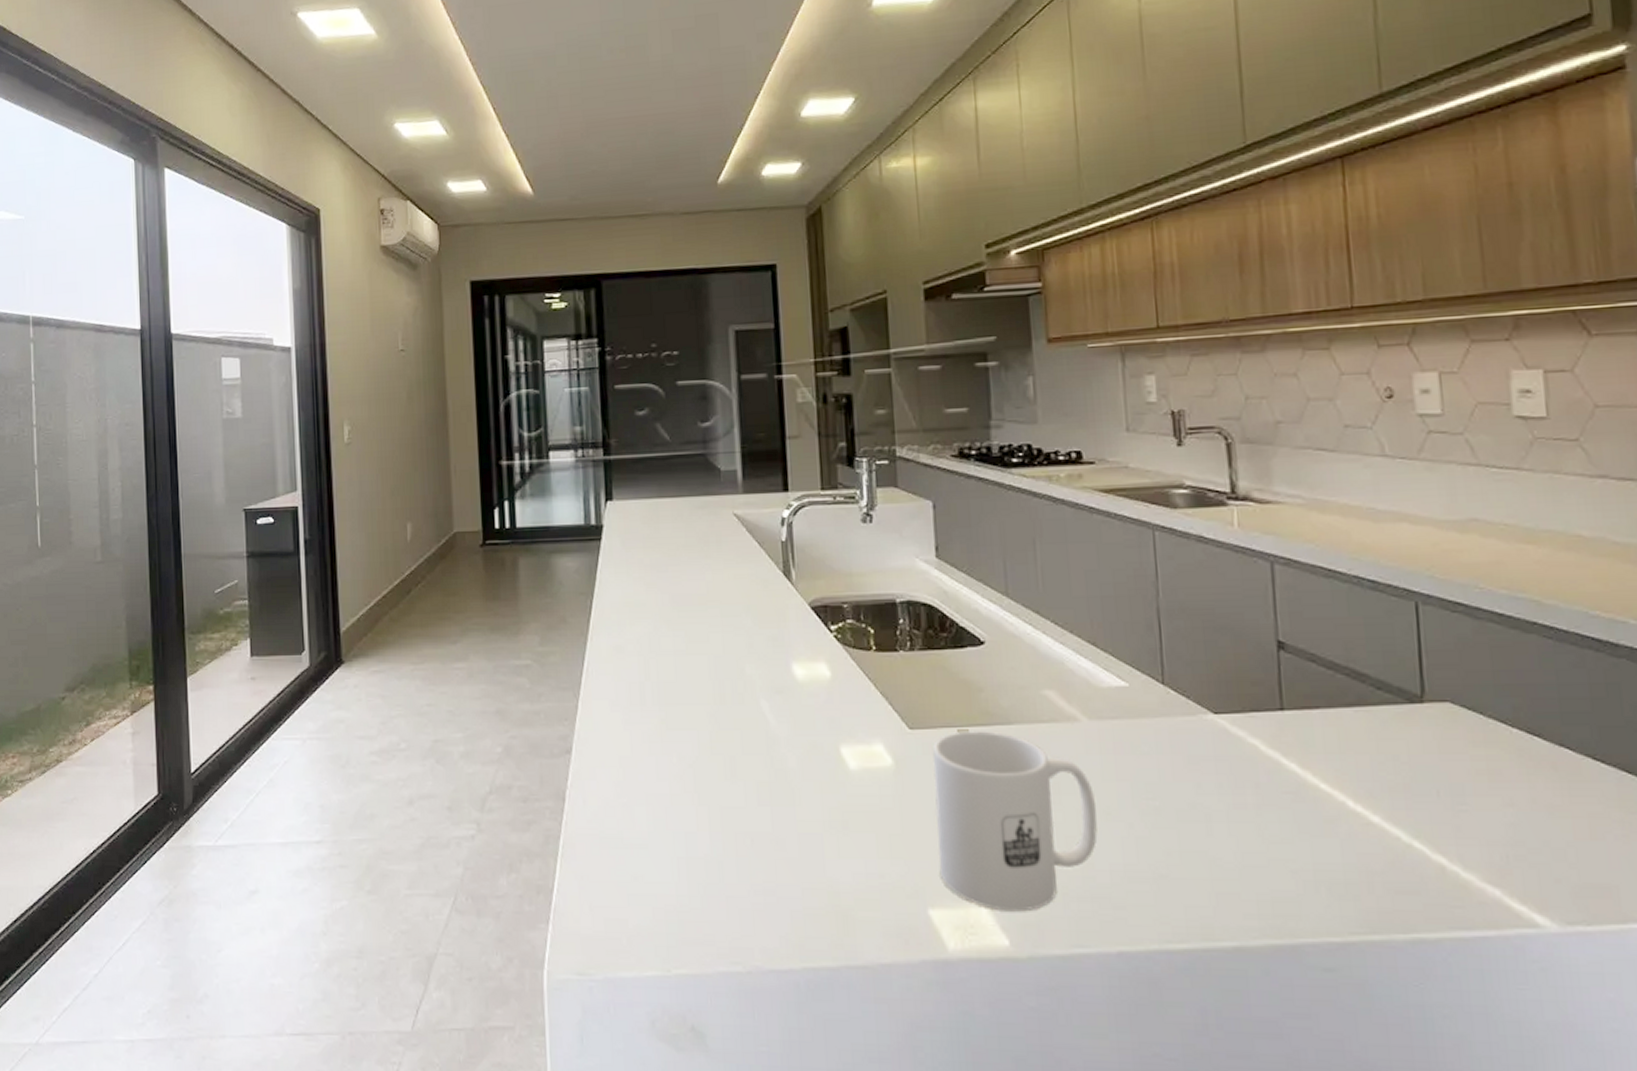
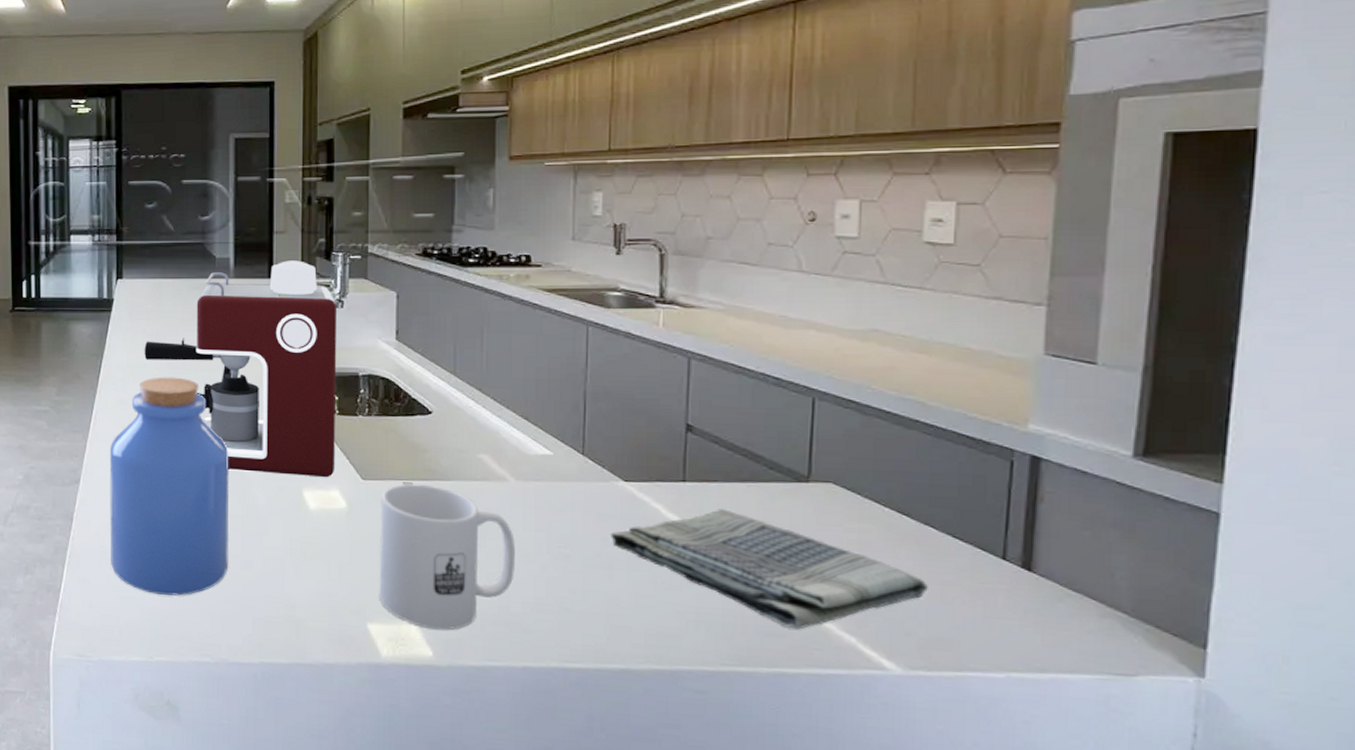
jar: none [606,615,757,889] -> present [109,377,229,596]
coffee maker: none [642,469,877,728] -> present [144,260,337,477]
dish towel: none [1205,741,1574,884] -> present [611,509,928,630]

